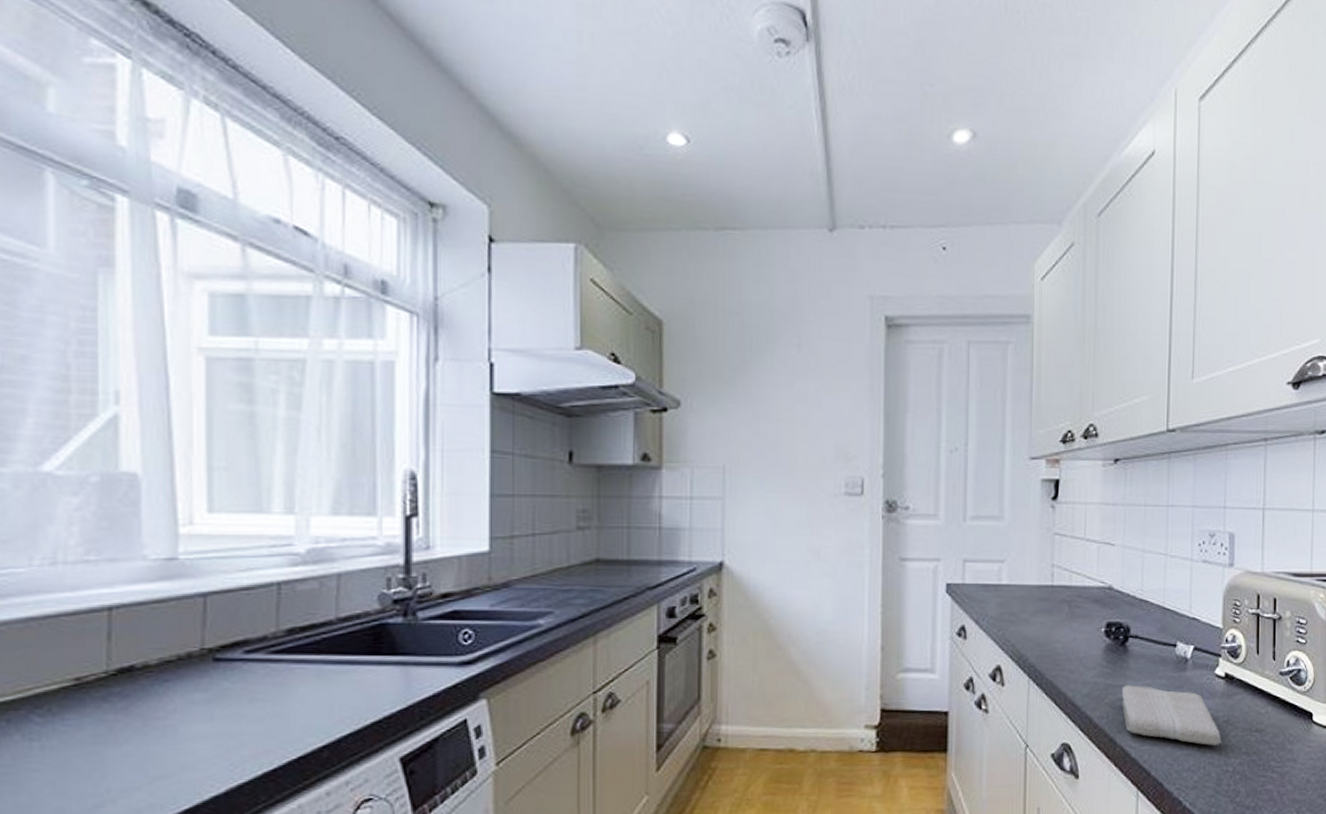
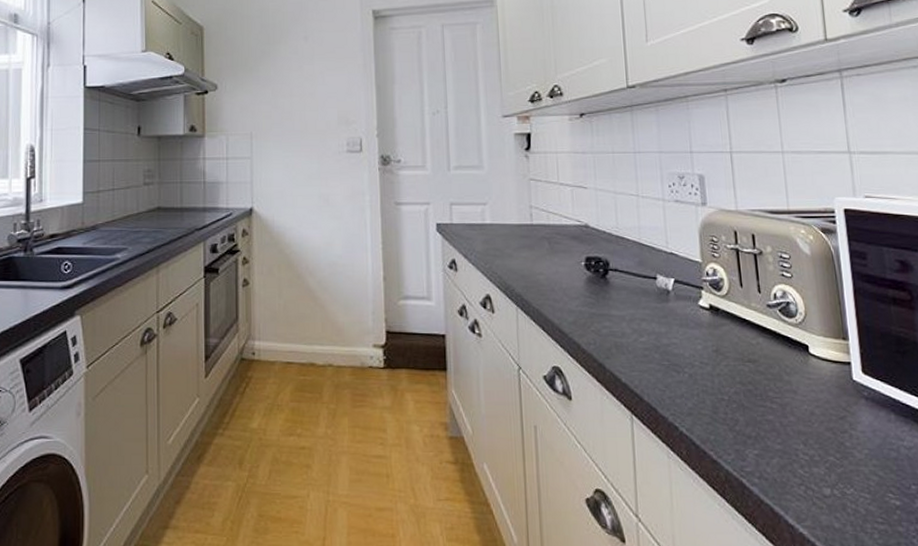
washcloth: present [1121,685,1222,746] -> none [606,314,714,374]

